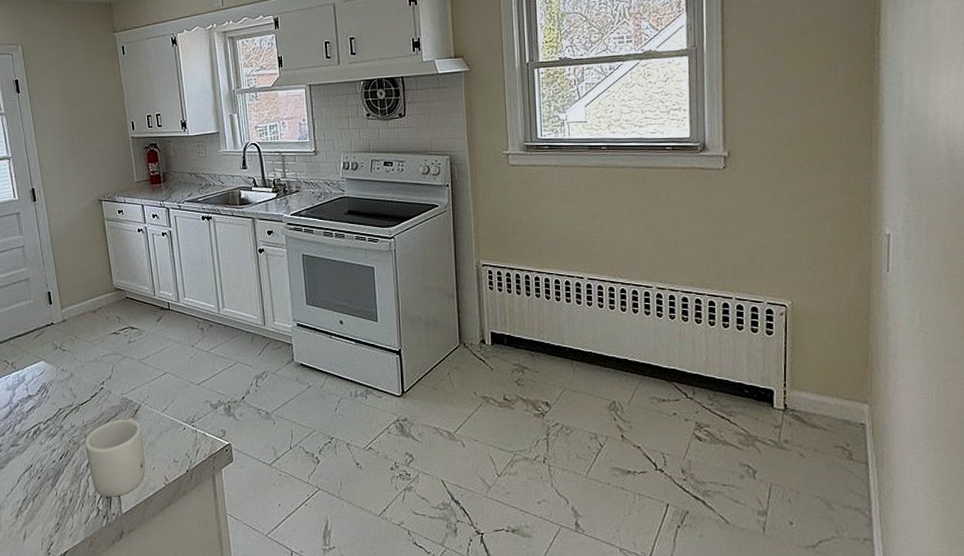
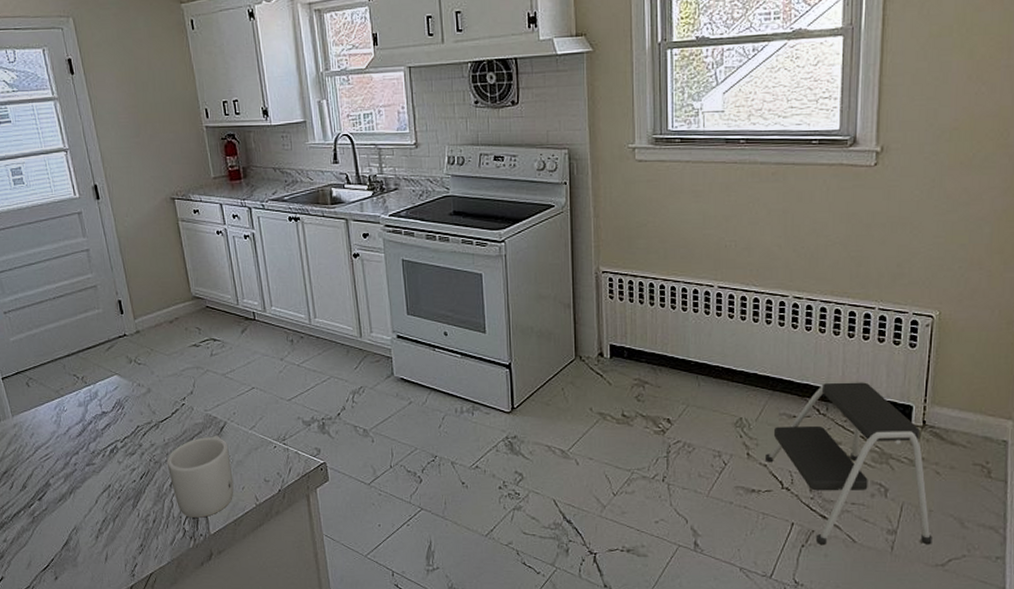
step stool: none [639,367,802,527] -> present [766,382,933,546]

